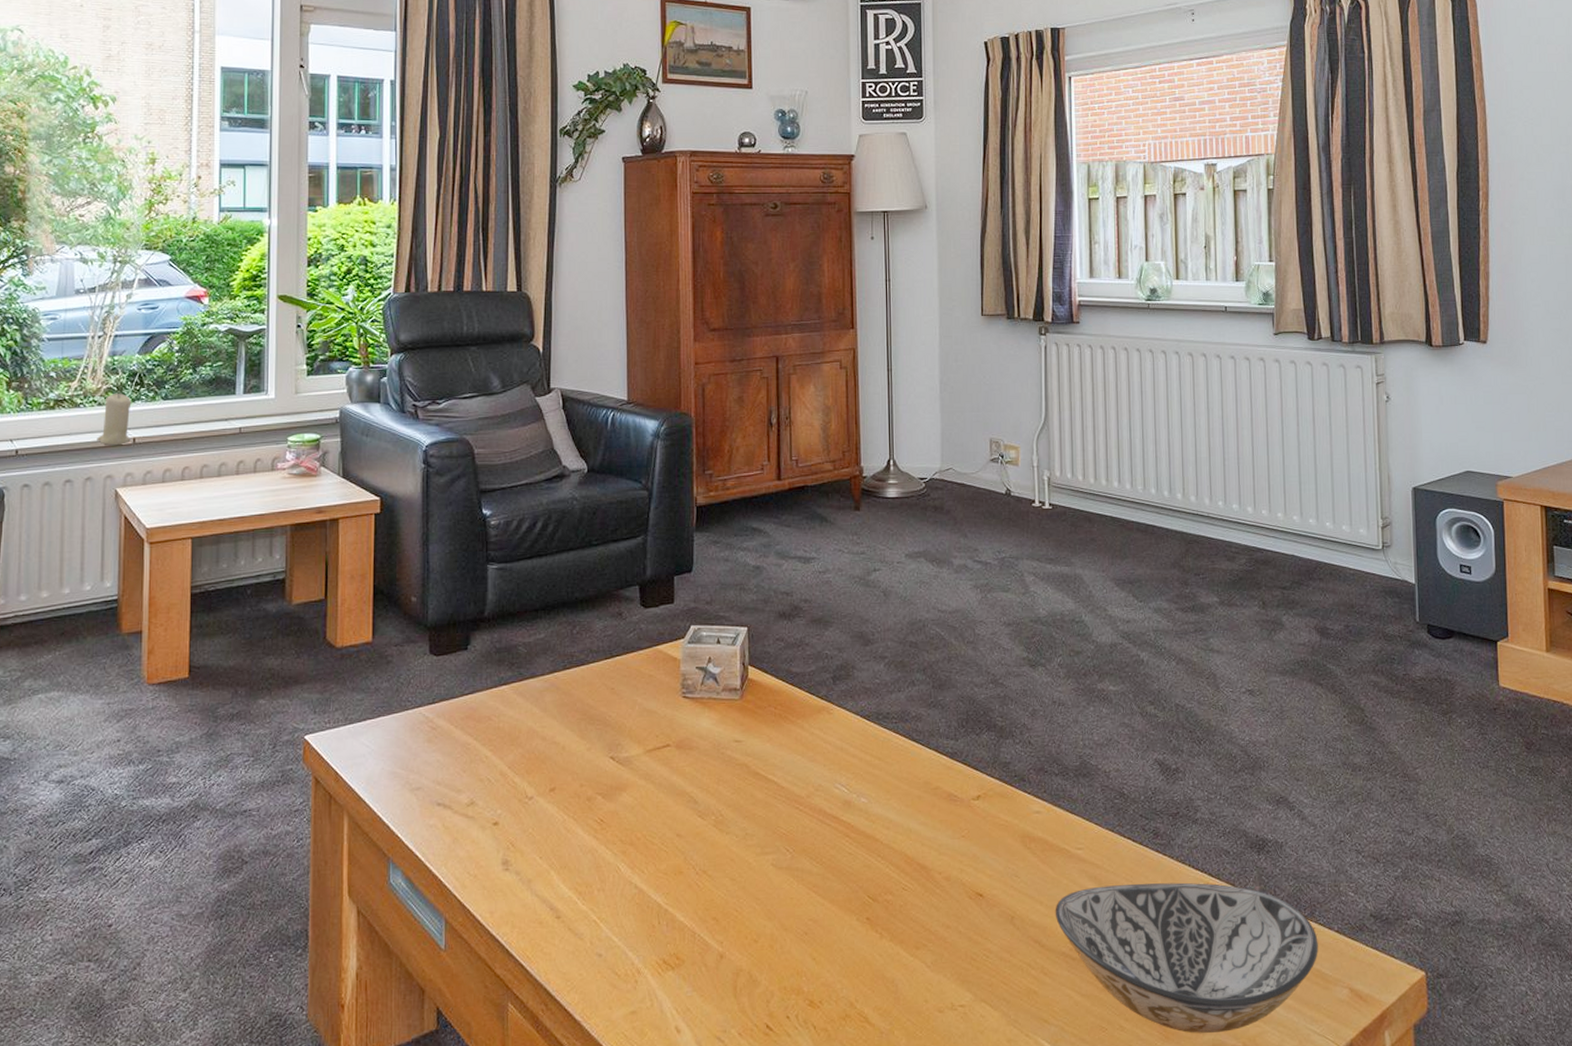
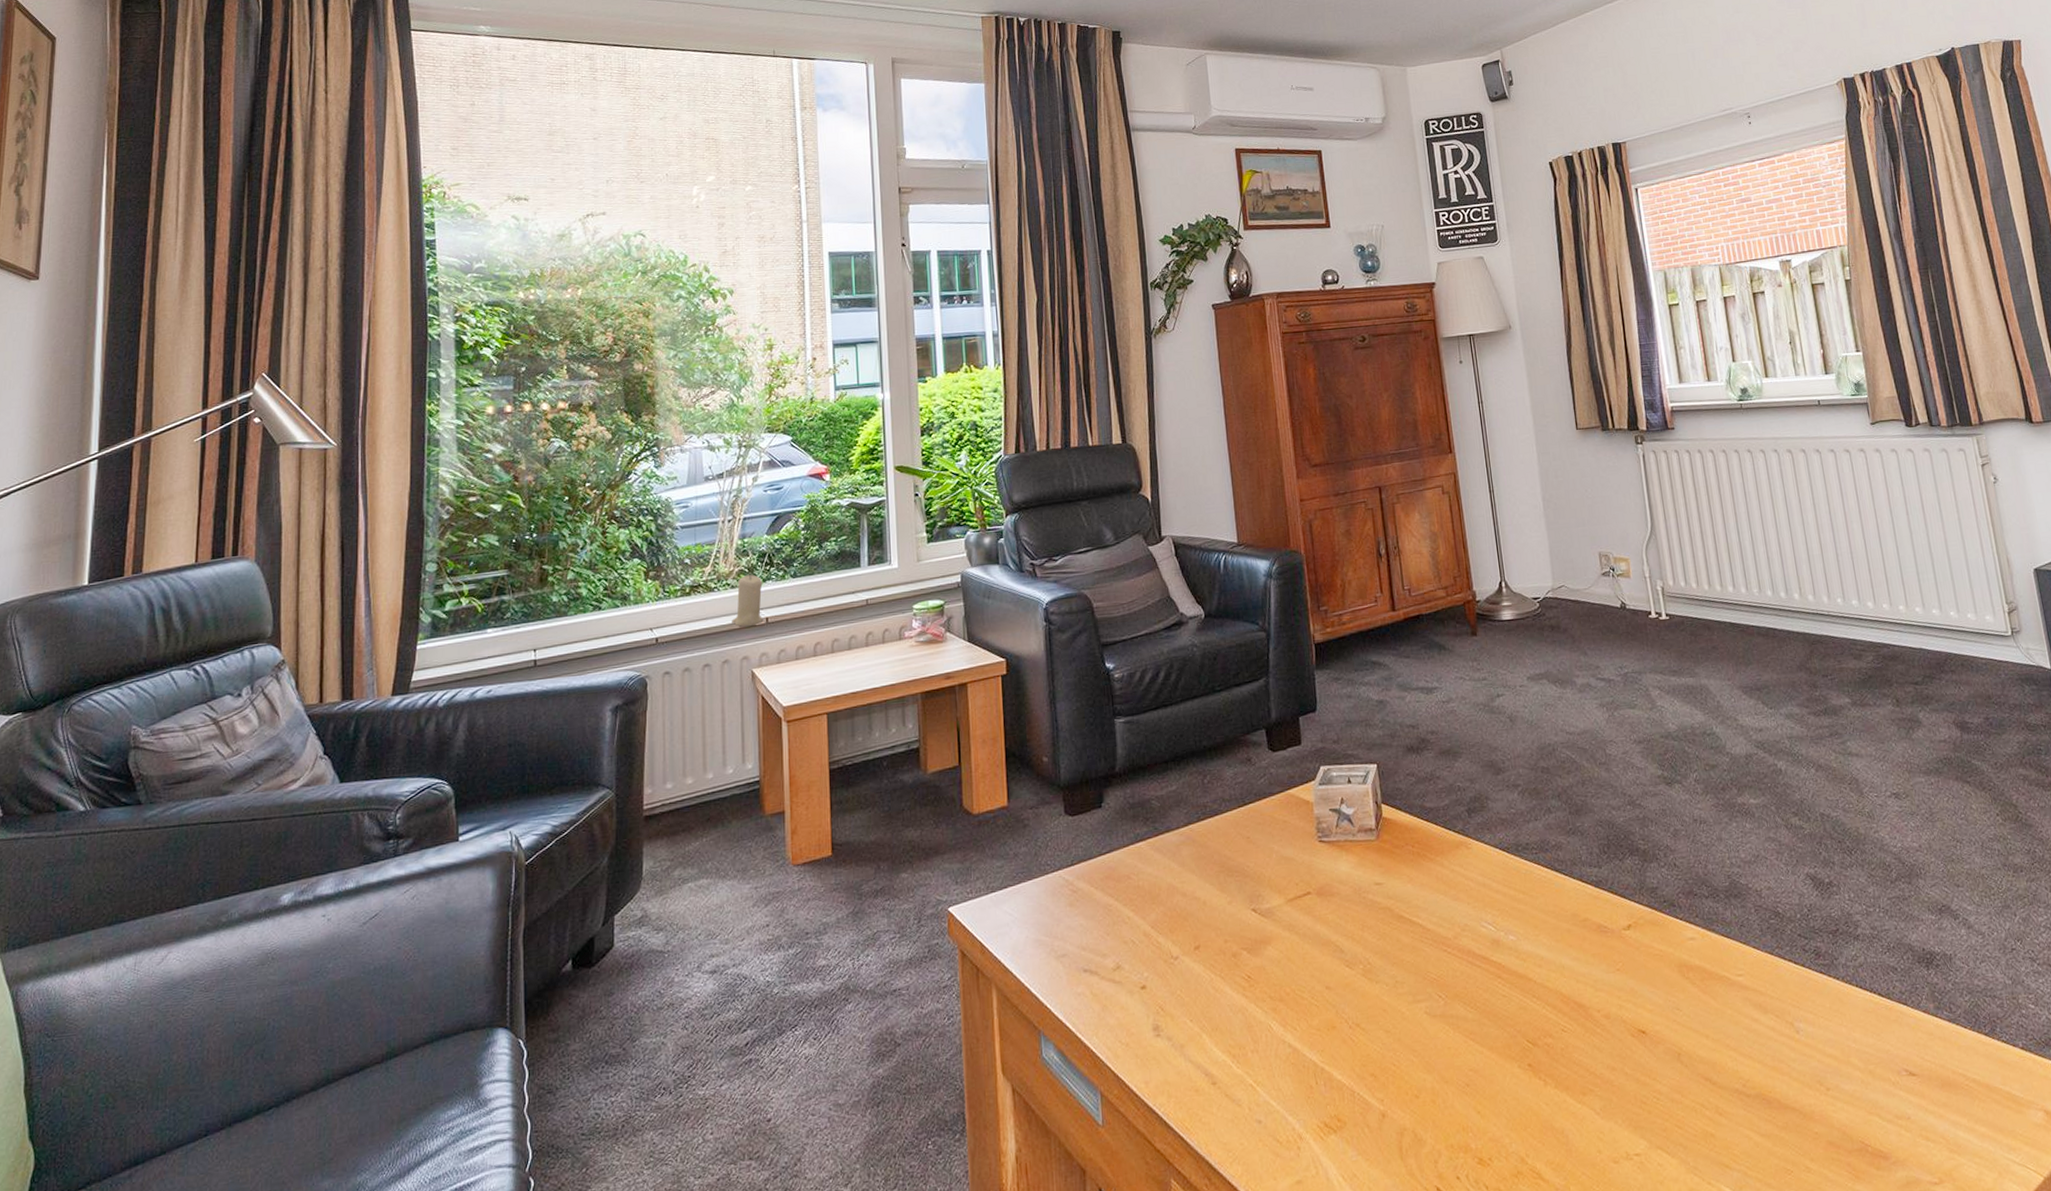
decorative bowl: present [1055,882,1318,1033] -> none [1722,1004,2006,1171]

